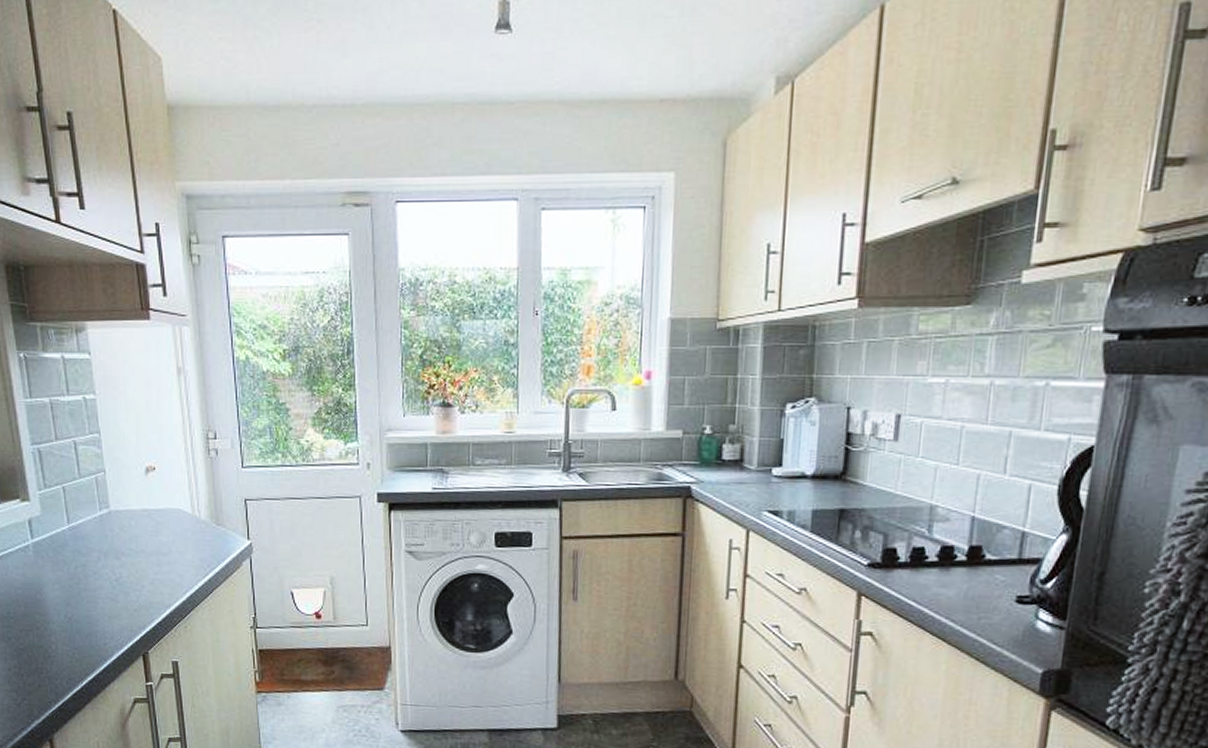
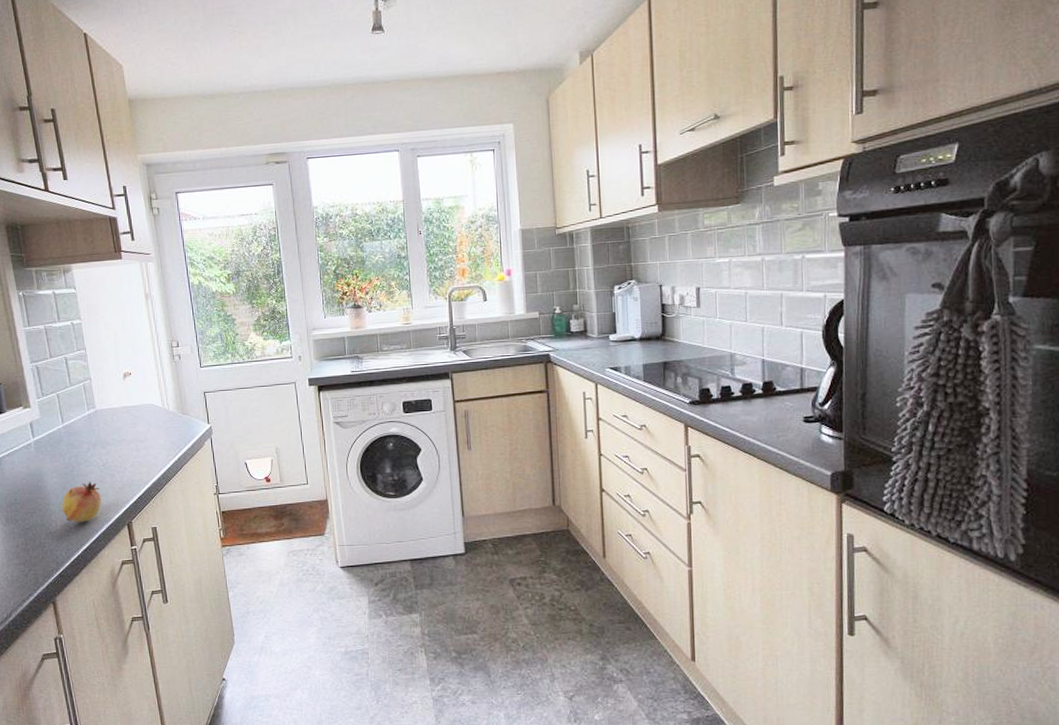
fruit: none [64,597,113,648] -> present [61,480,102,523]

